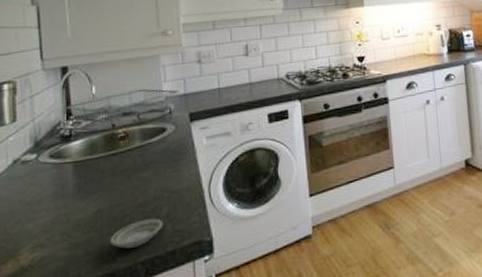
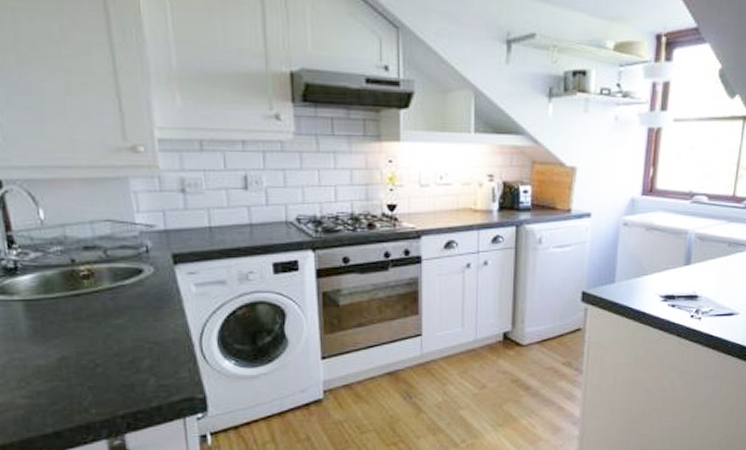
saucer: present [109,218,164,249] -> none [79,370,146,401]

